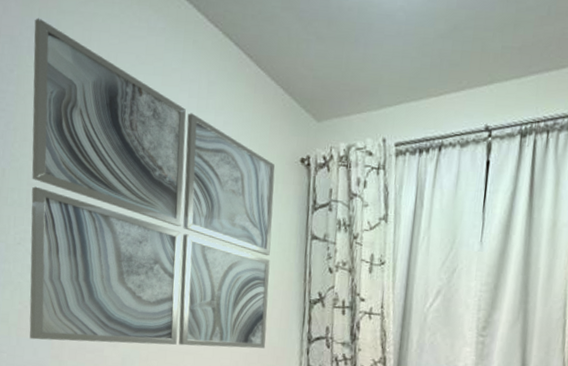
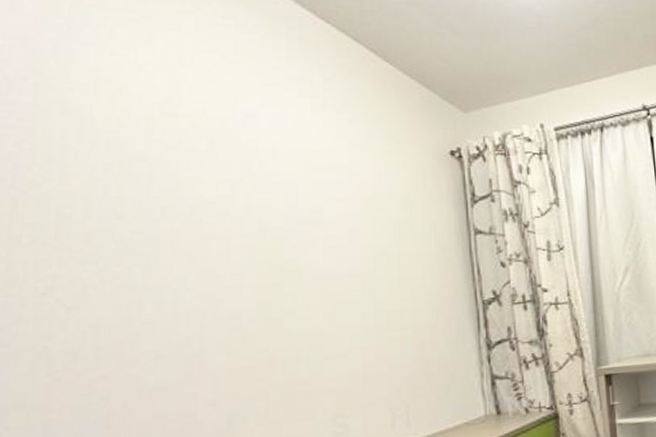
wall art: present [29,18,276,349] -> none [61,16,435,423]

